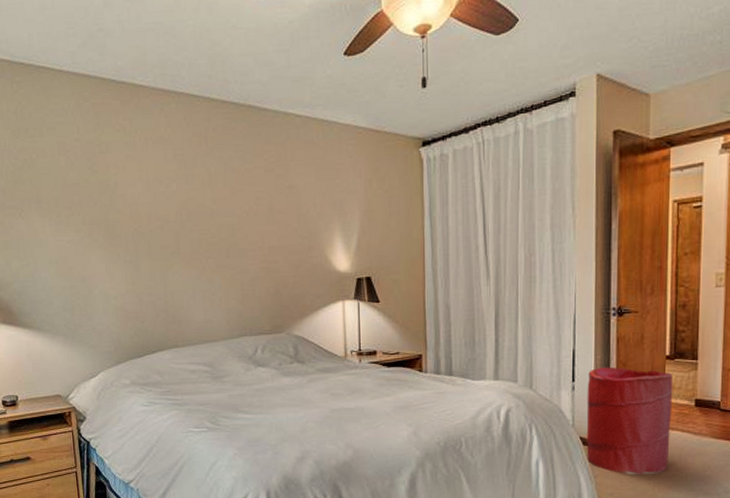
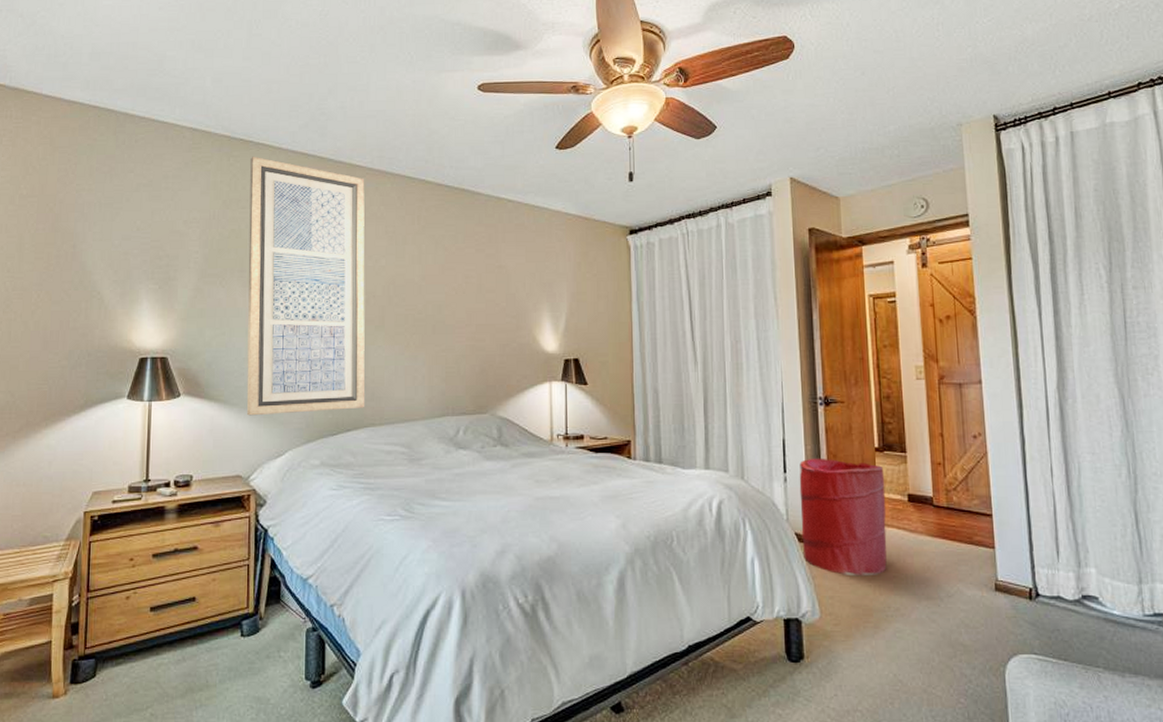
wall art: none [33,81,167,341] -> present [246,156,365,416]

